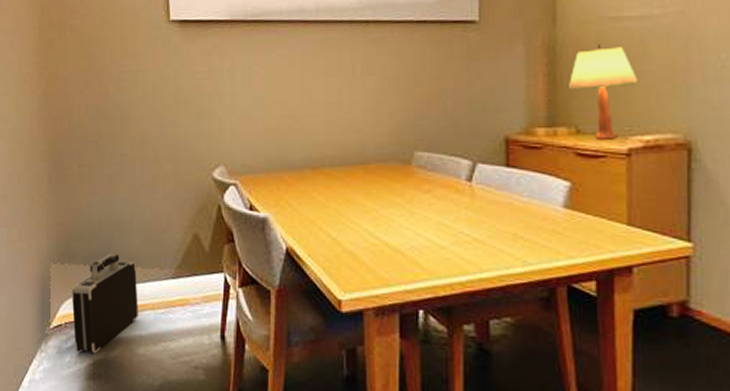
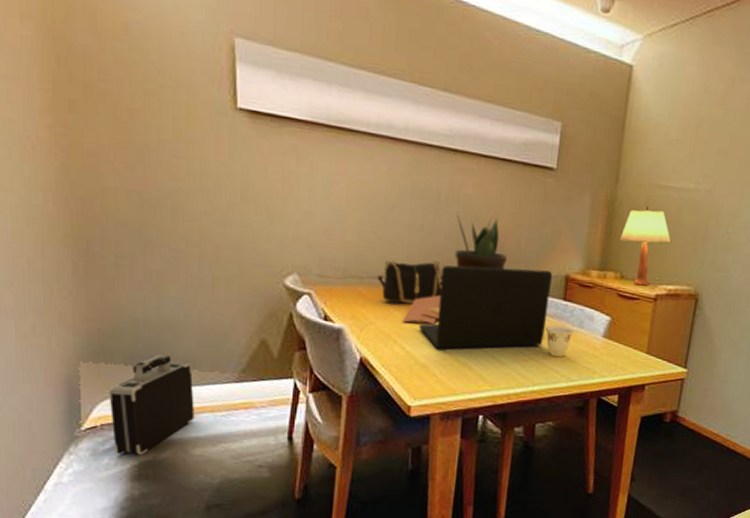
handbag: none [298,138,364,187] -> present [377,260,443,304]
papers: none [327,174,364,207] -> present [403,295,441,324]
laptop: none [344,135,488,233] -> present [419,265,552,349]
planter: none [374,83,434,141] -> present [455,212,508,270]
teacup: none [488,198,524,235] -> present [546,325,574,357]

